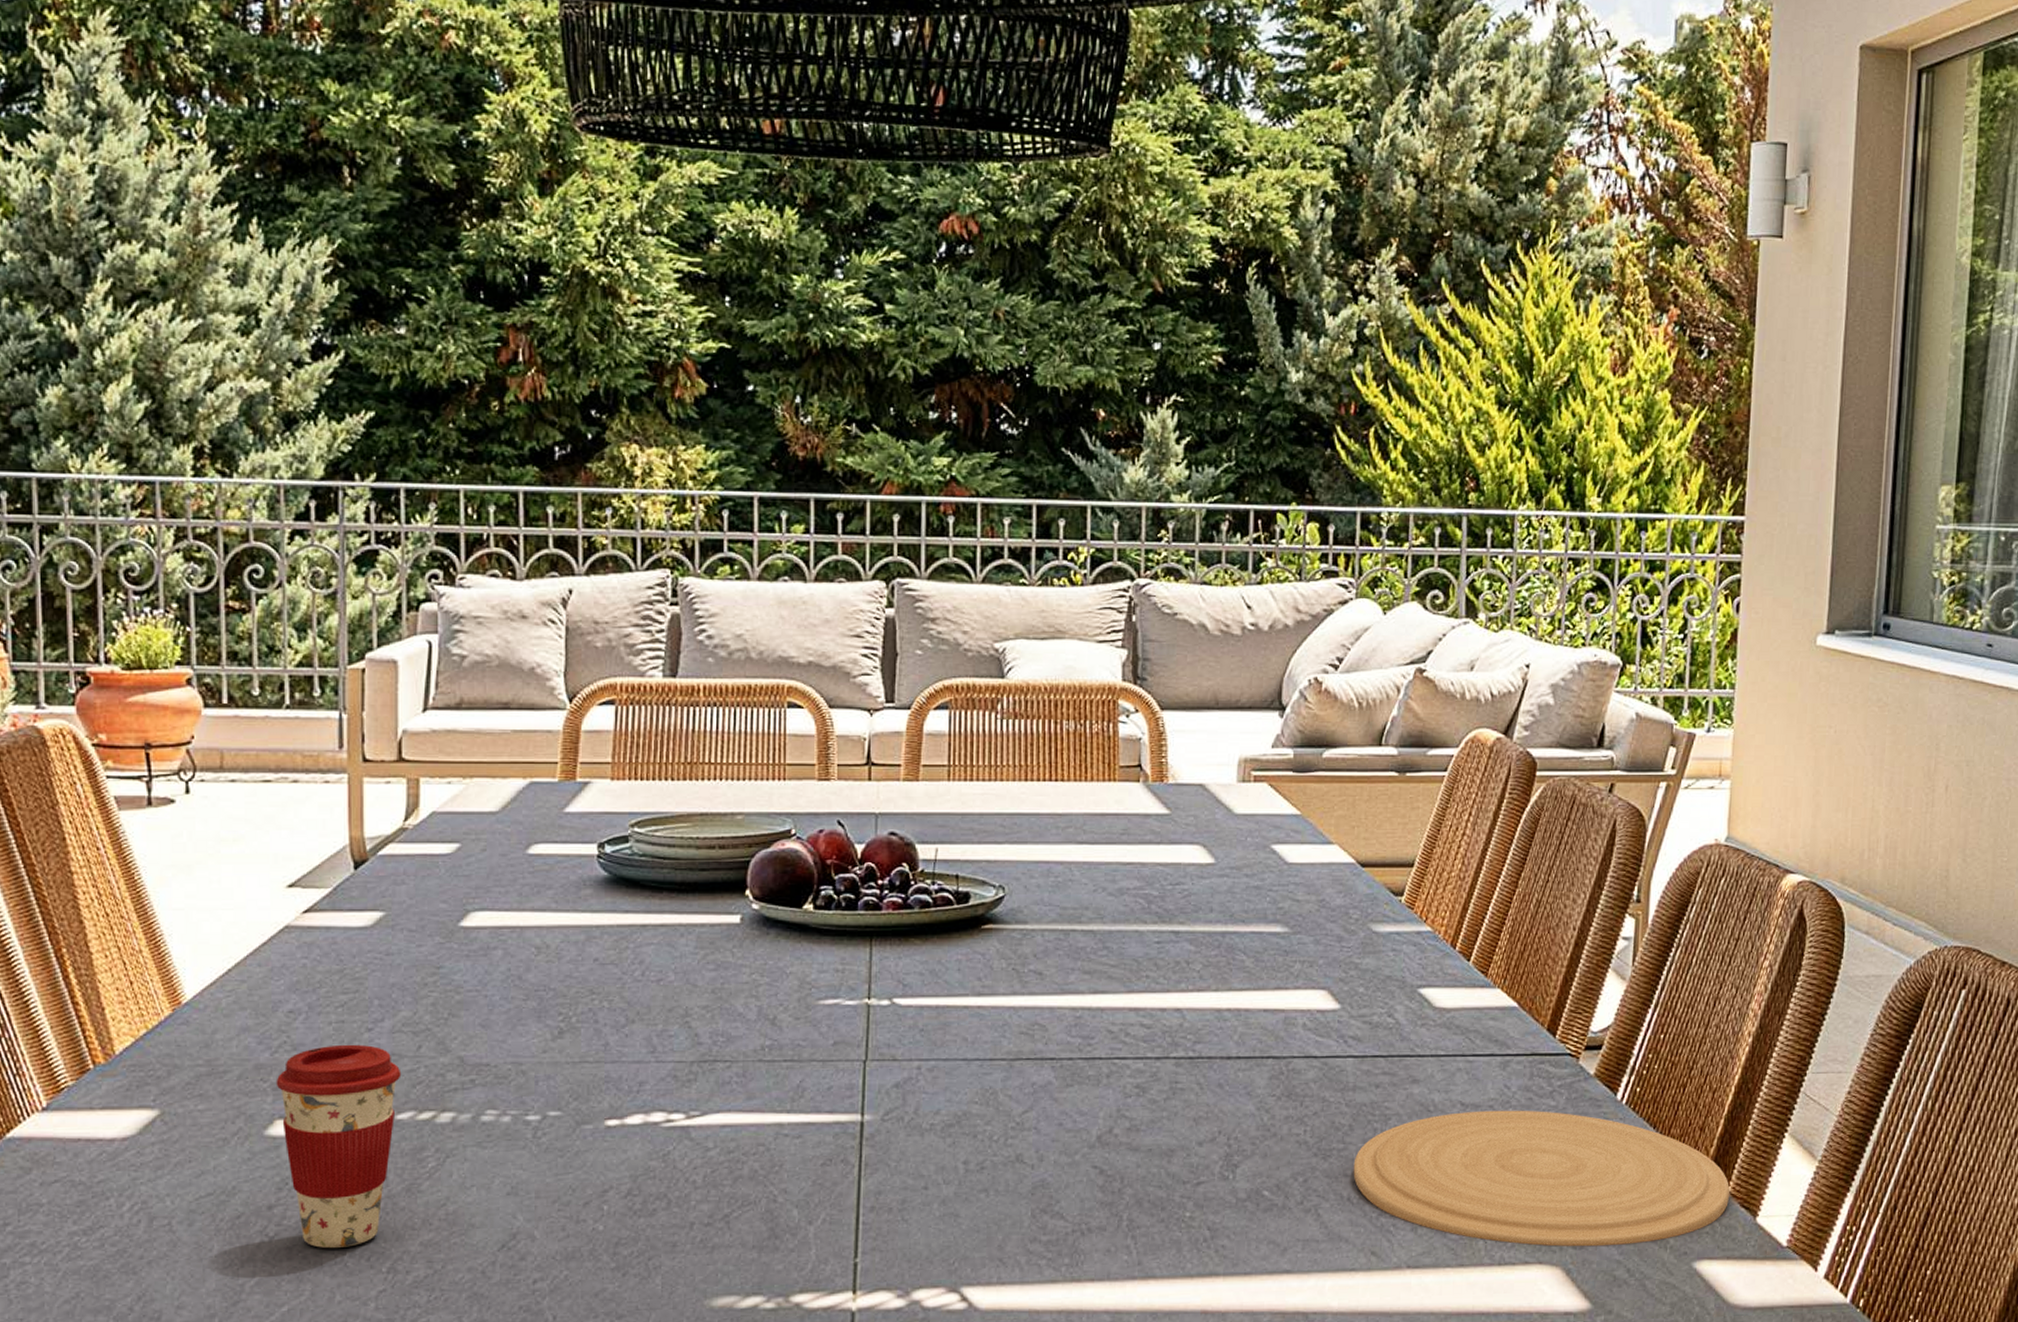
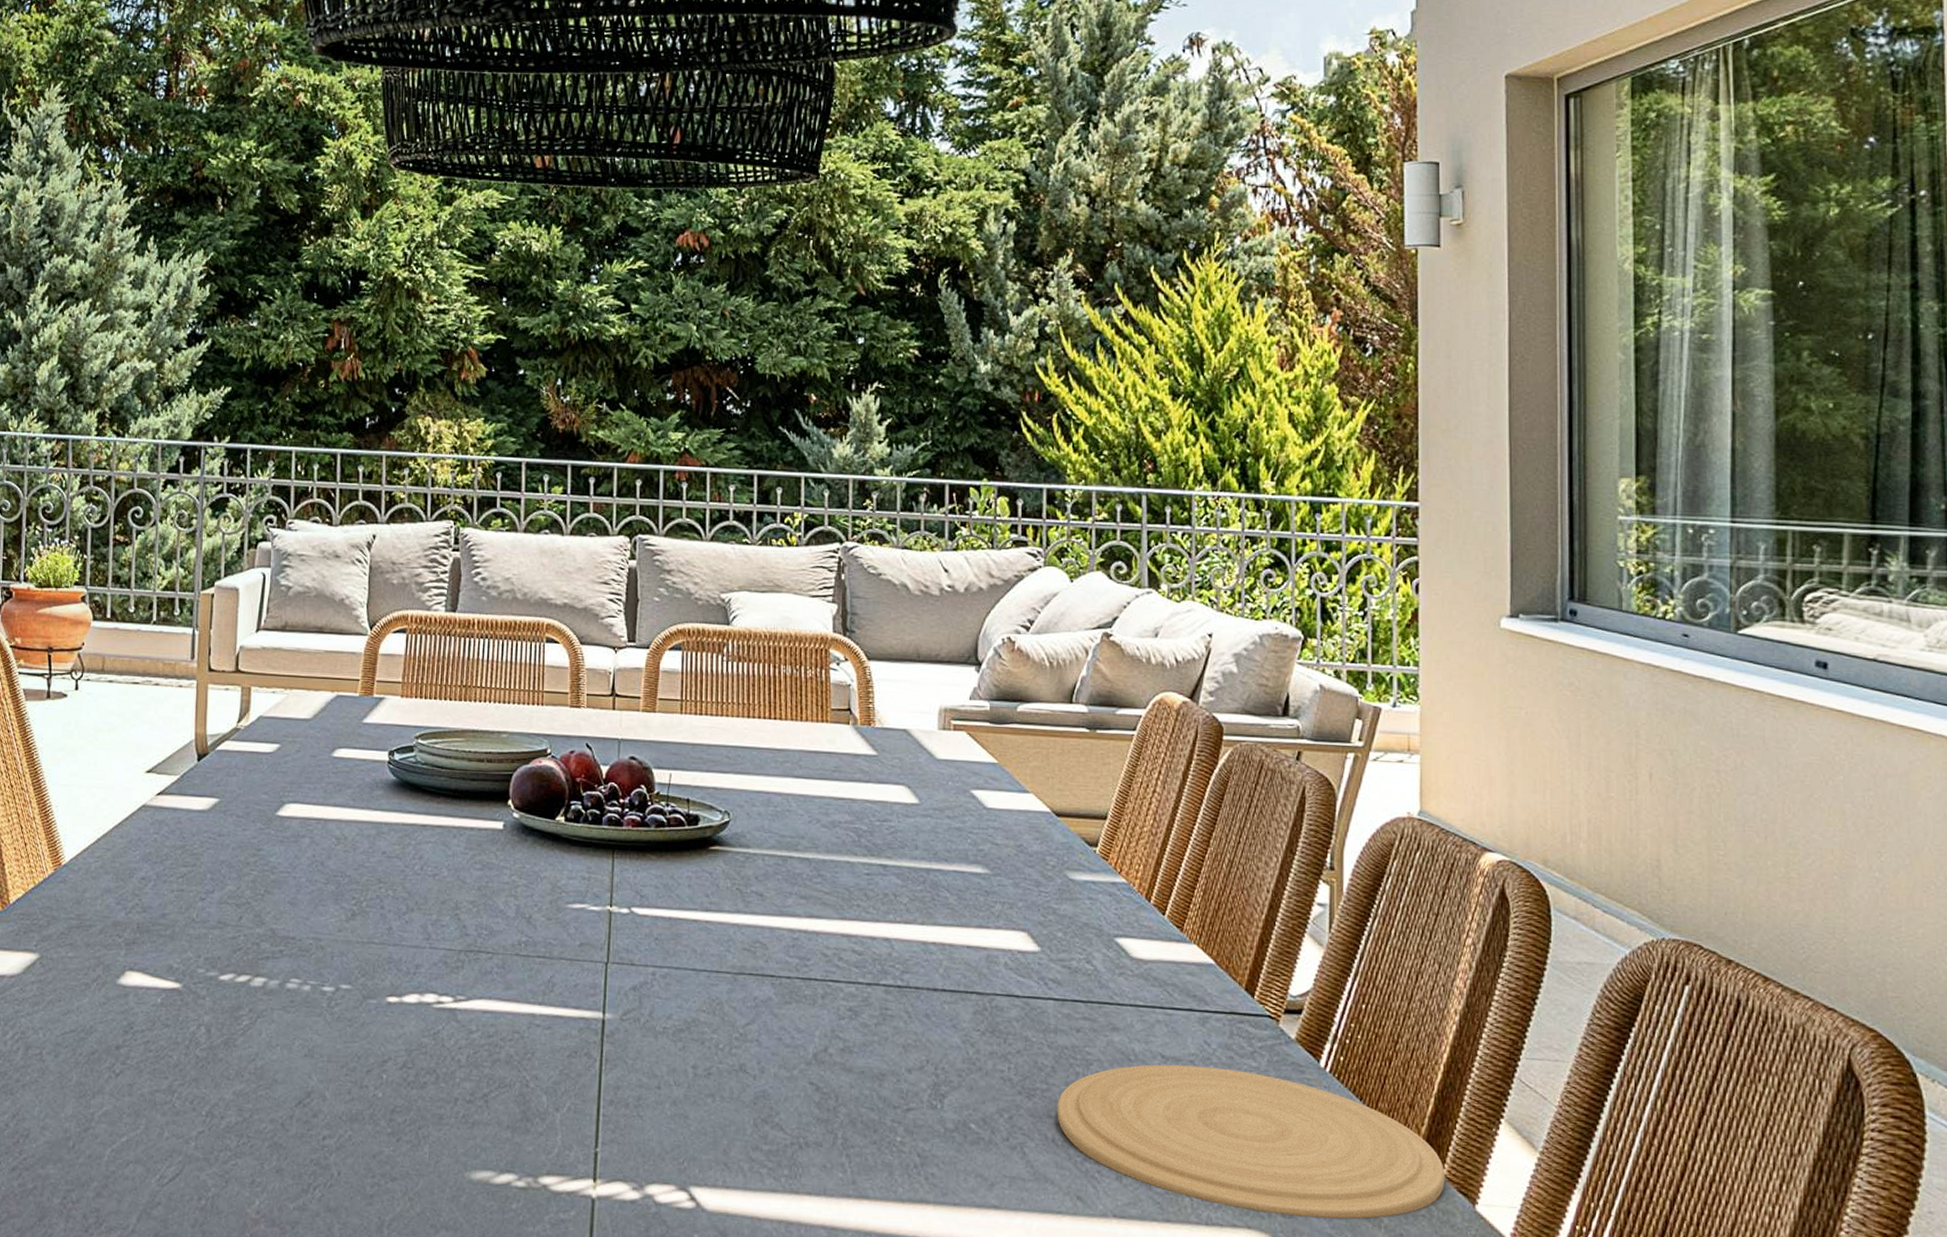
coffee cup: present [276,1044,402,1249] -> none [128,910,226,1090]

